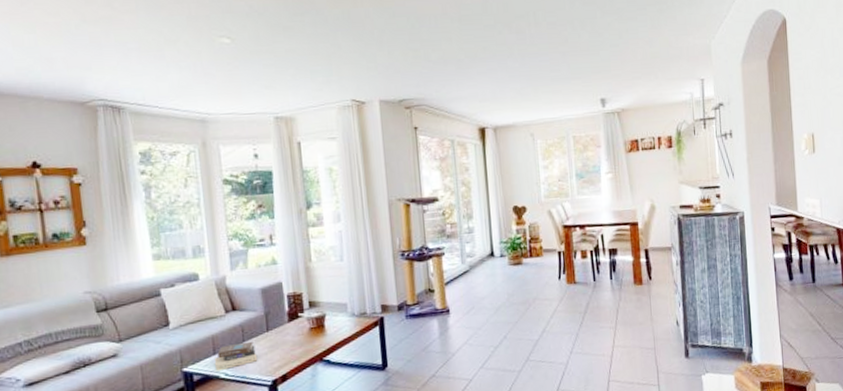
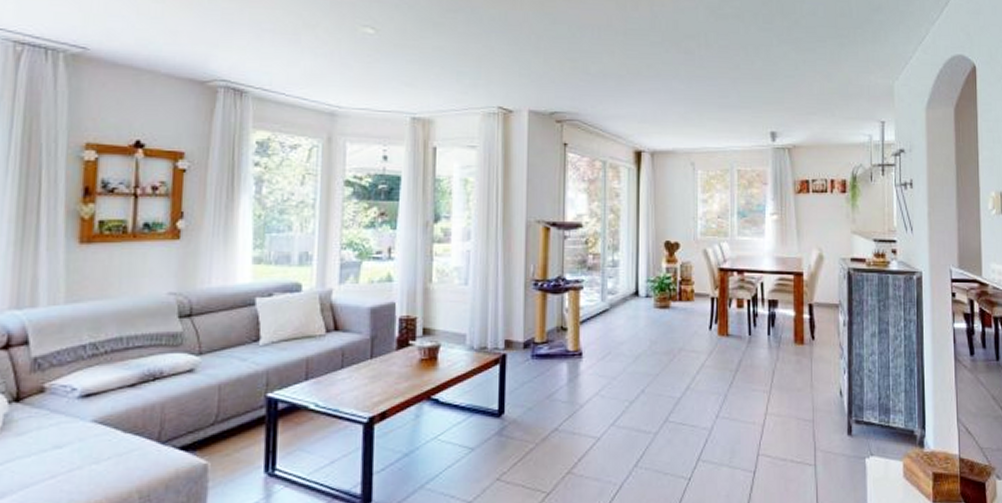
books: present [214,341,258,372] -> none [304,368,356,401]

